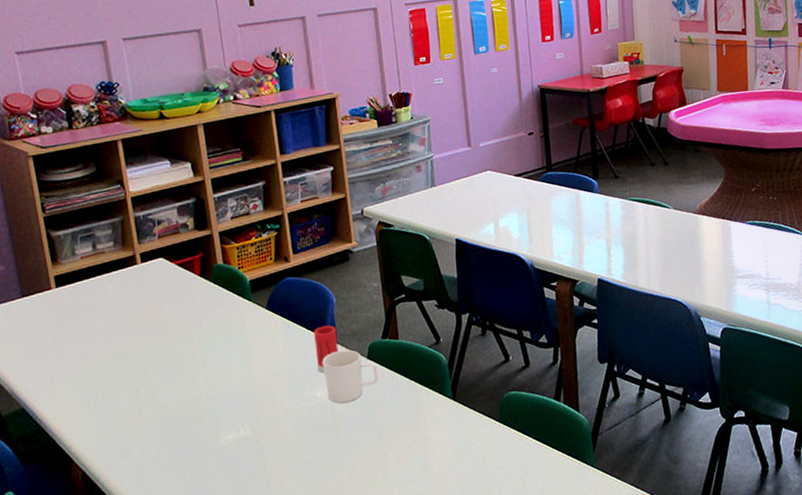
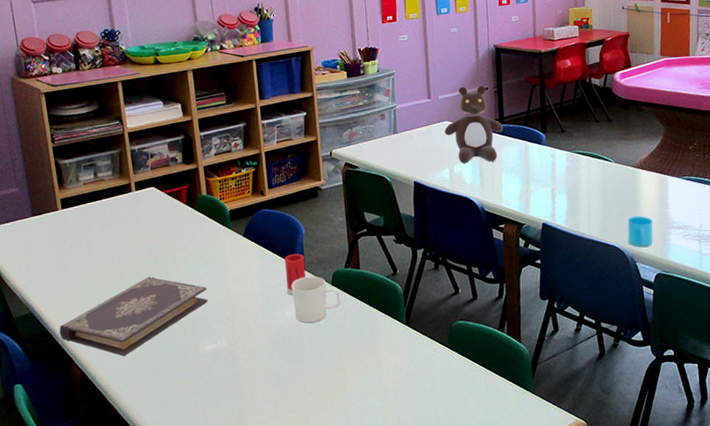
book: none [56,360,229,453] -> present [60,277,209,356]
stuffed animal: none [487,130,552,217] -> present [444,85,504,163]
cup: none [689,266,718,300] -> present [627,215,653,247]

